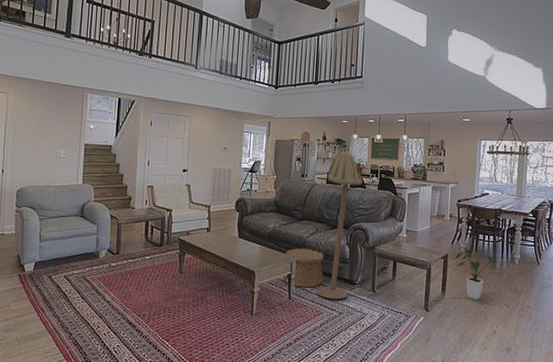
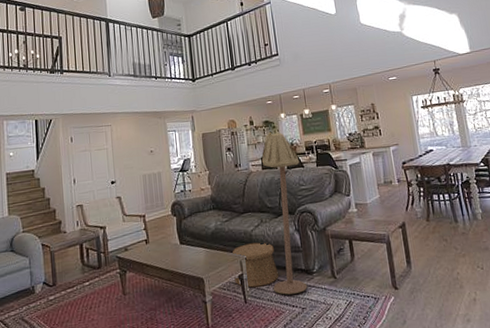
house plant: present [455,248,497,301] -> none [413,212,460,268]

